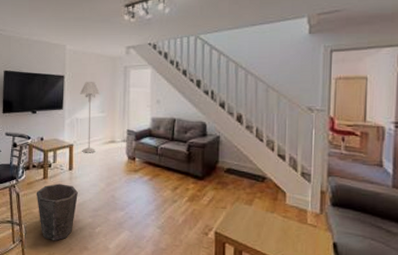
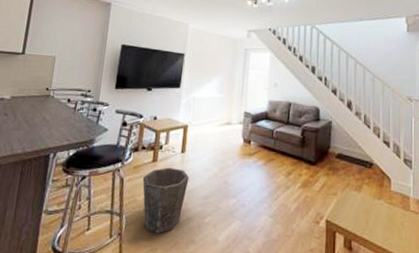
floor lamp: present [79,81,100,153] -> none [197,60,219,135]

